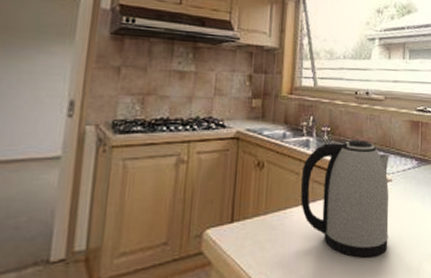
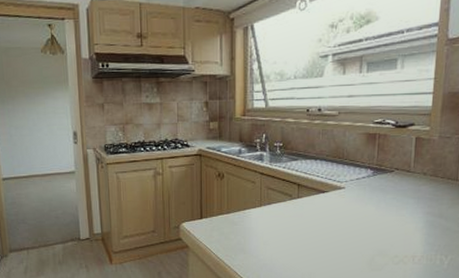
kettle: present [300,139,389,258] -> none [256,152,343,250]

